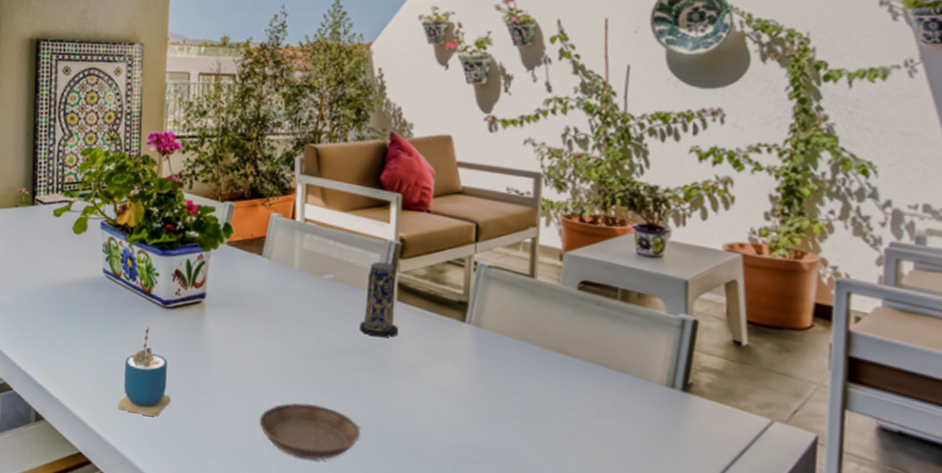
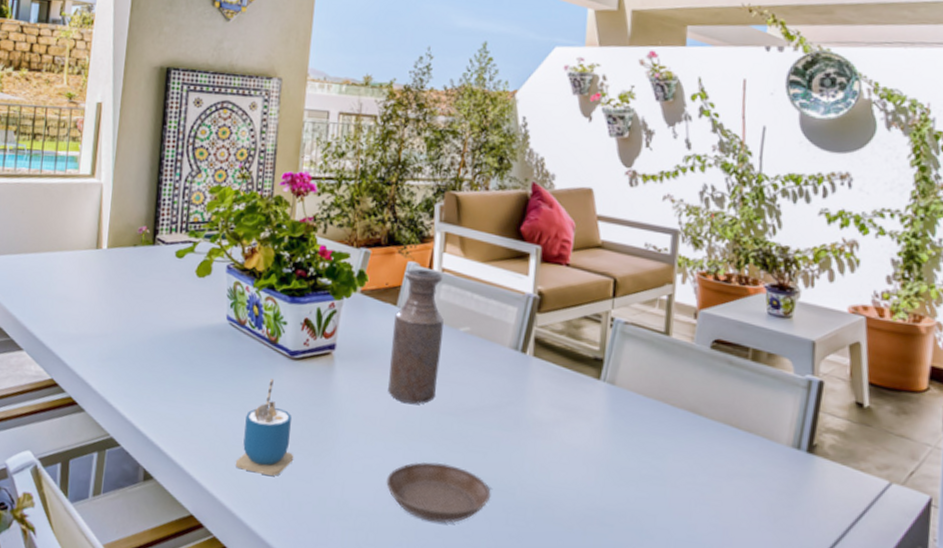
bottle: none [257,220,308,349] -> present [388,269,444,405]
candle: present [360,261,398,337] -> none [494,315,533,394]

